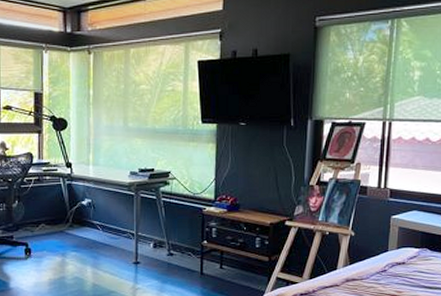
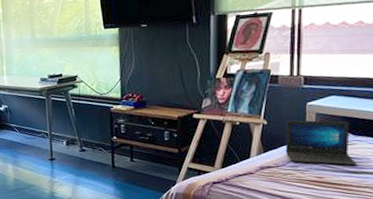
laptop: none [369,233,432,281] -> present [285,120,357,166]

